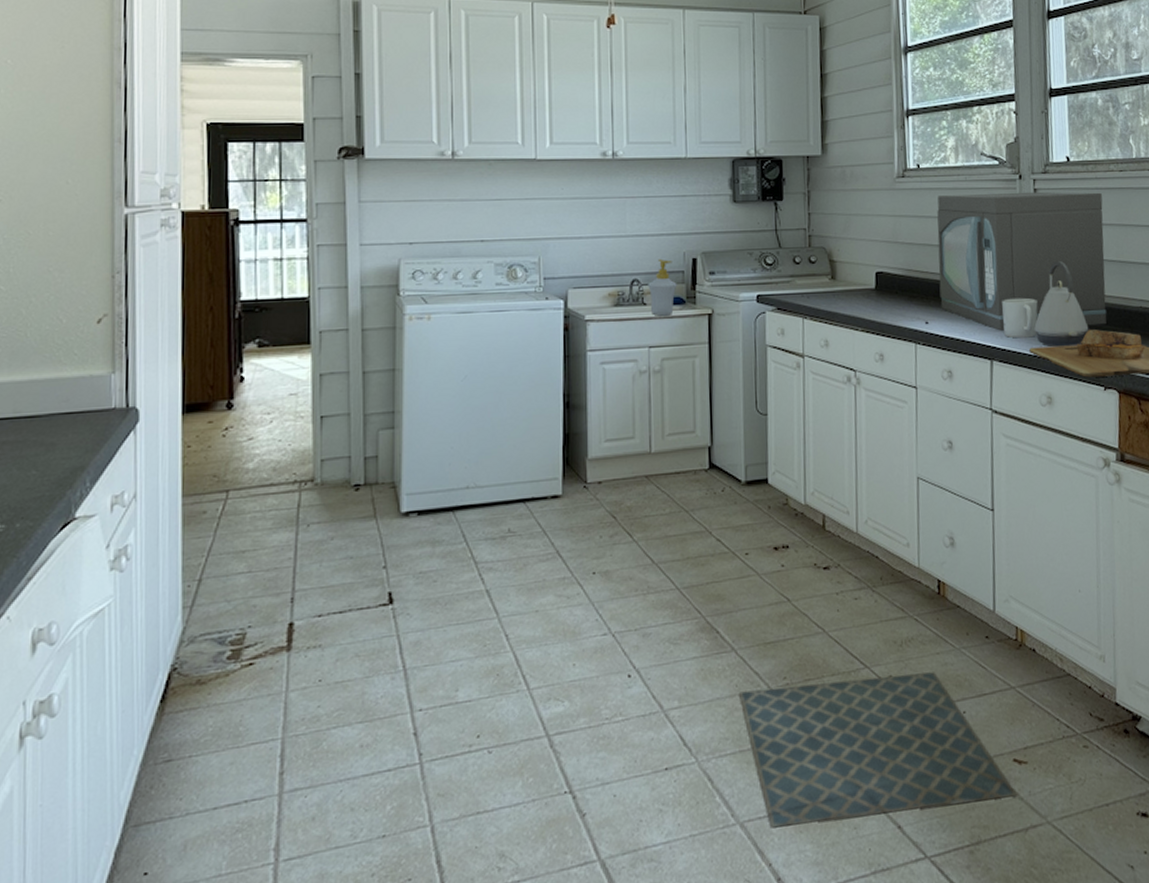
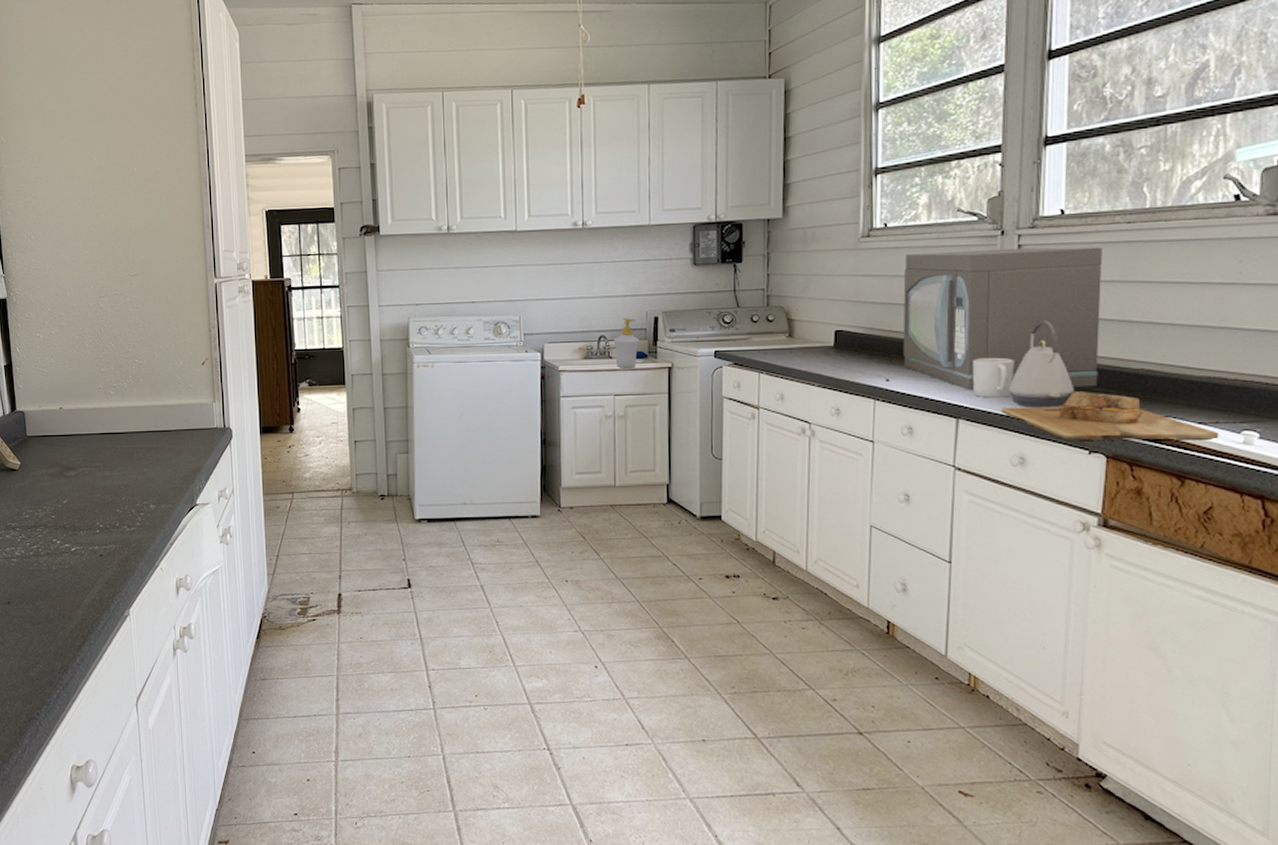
bath mat: present [739,672,1017,828] -> none [691,693,961,824]

